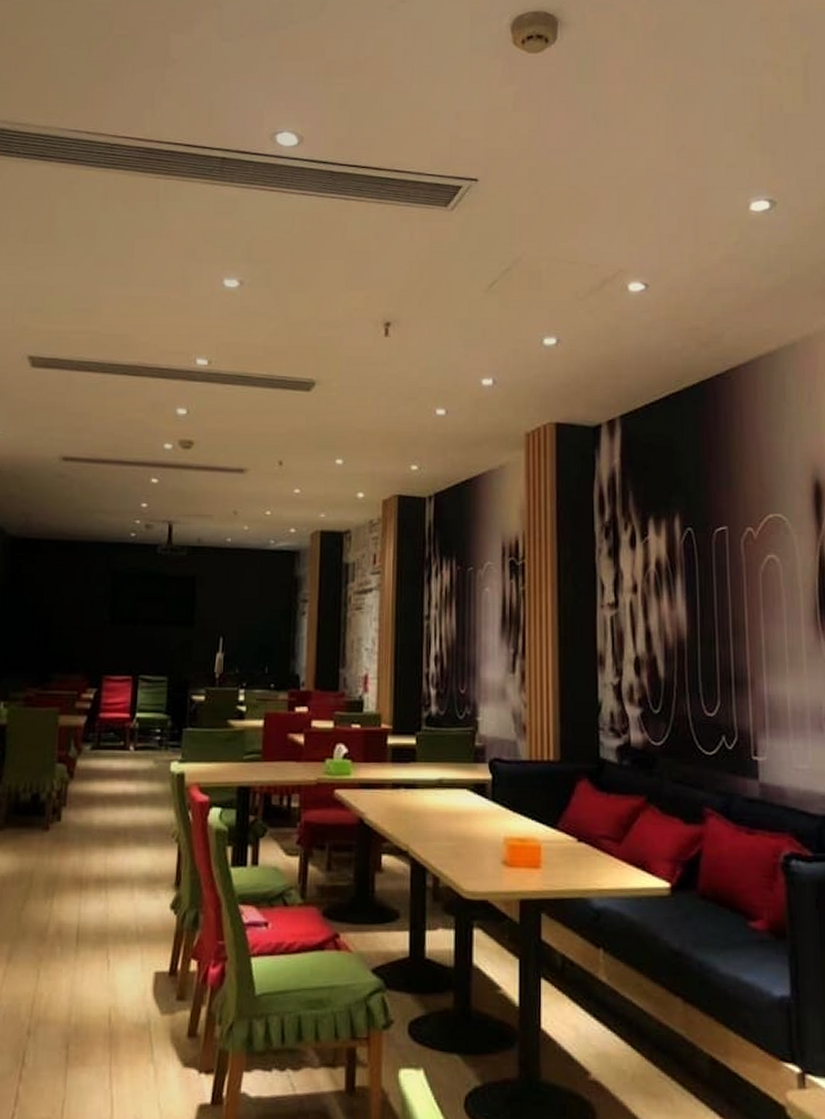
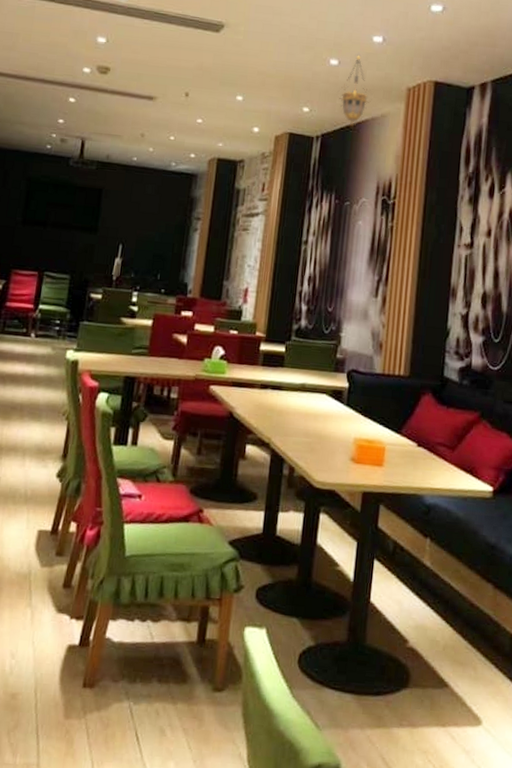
hanging lantern: none [448,399,487,482] -> present [337,52,373,126]

